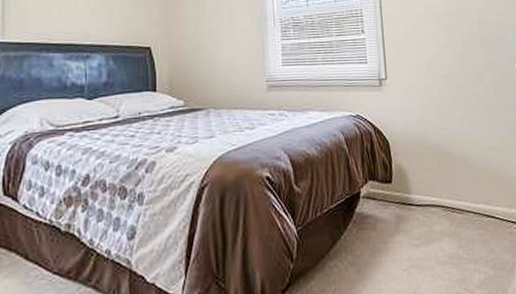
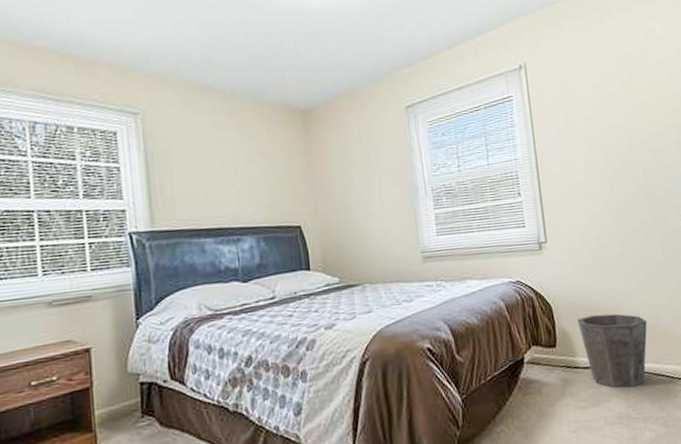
waste bin: none [413,152,479,228] -> present [577,313,647,388]

